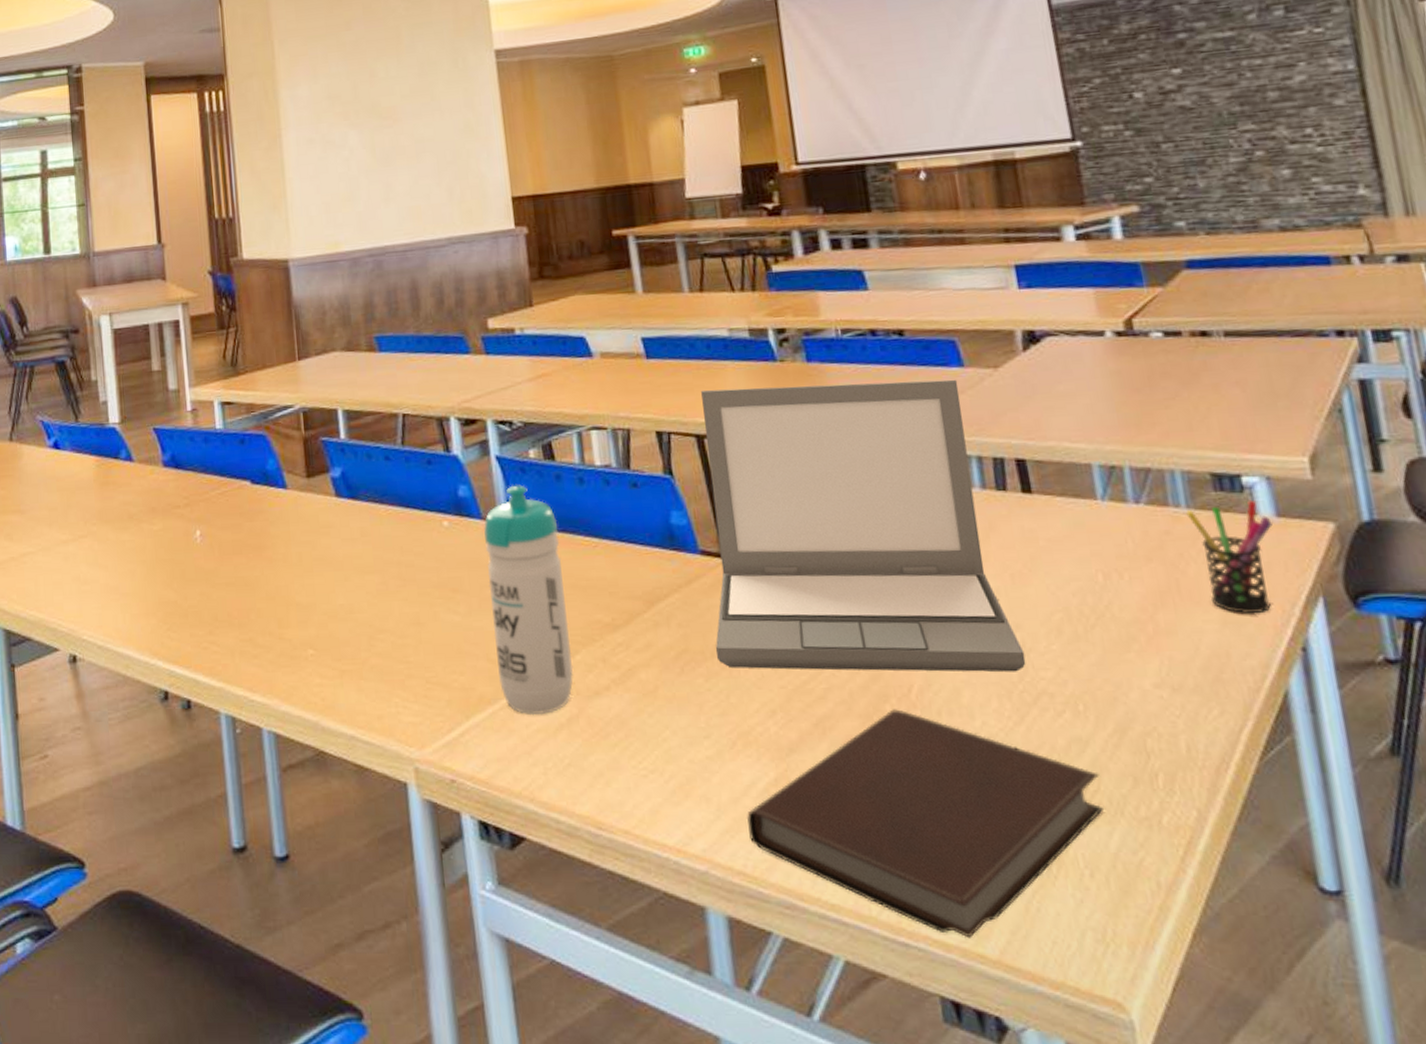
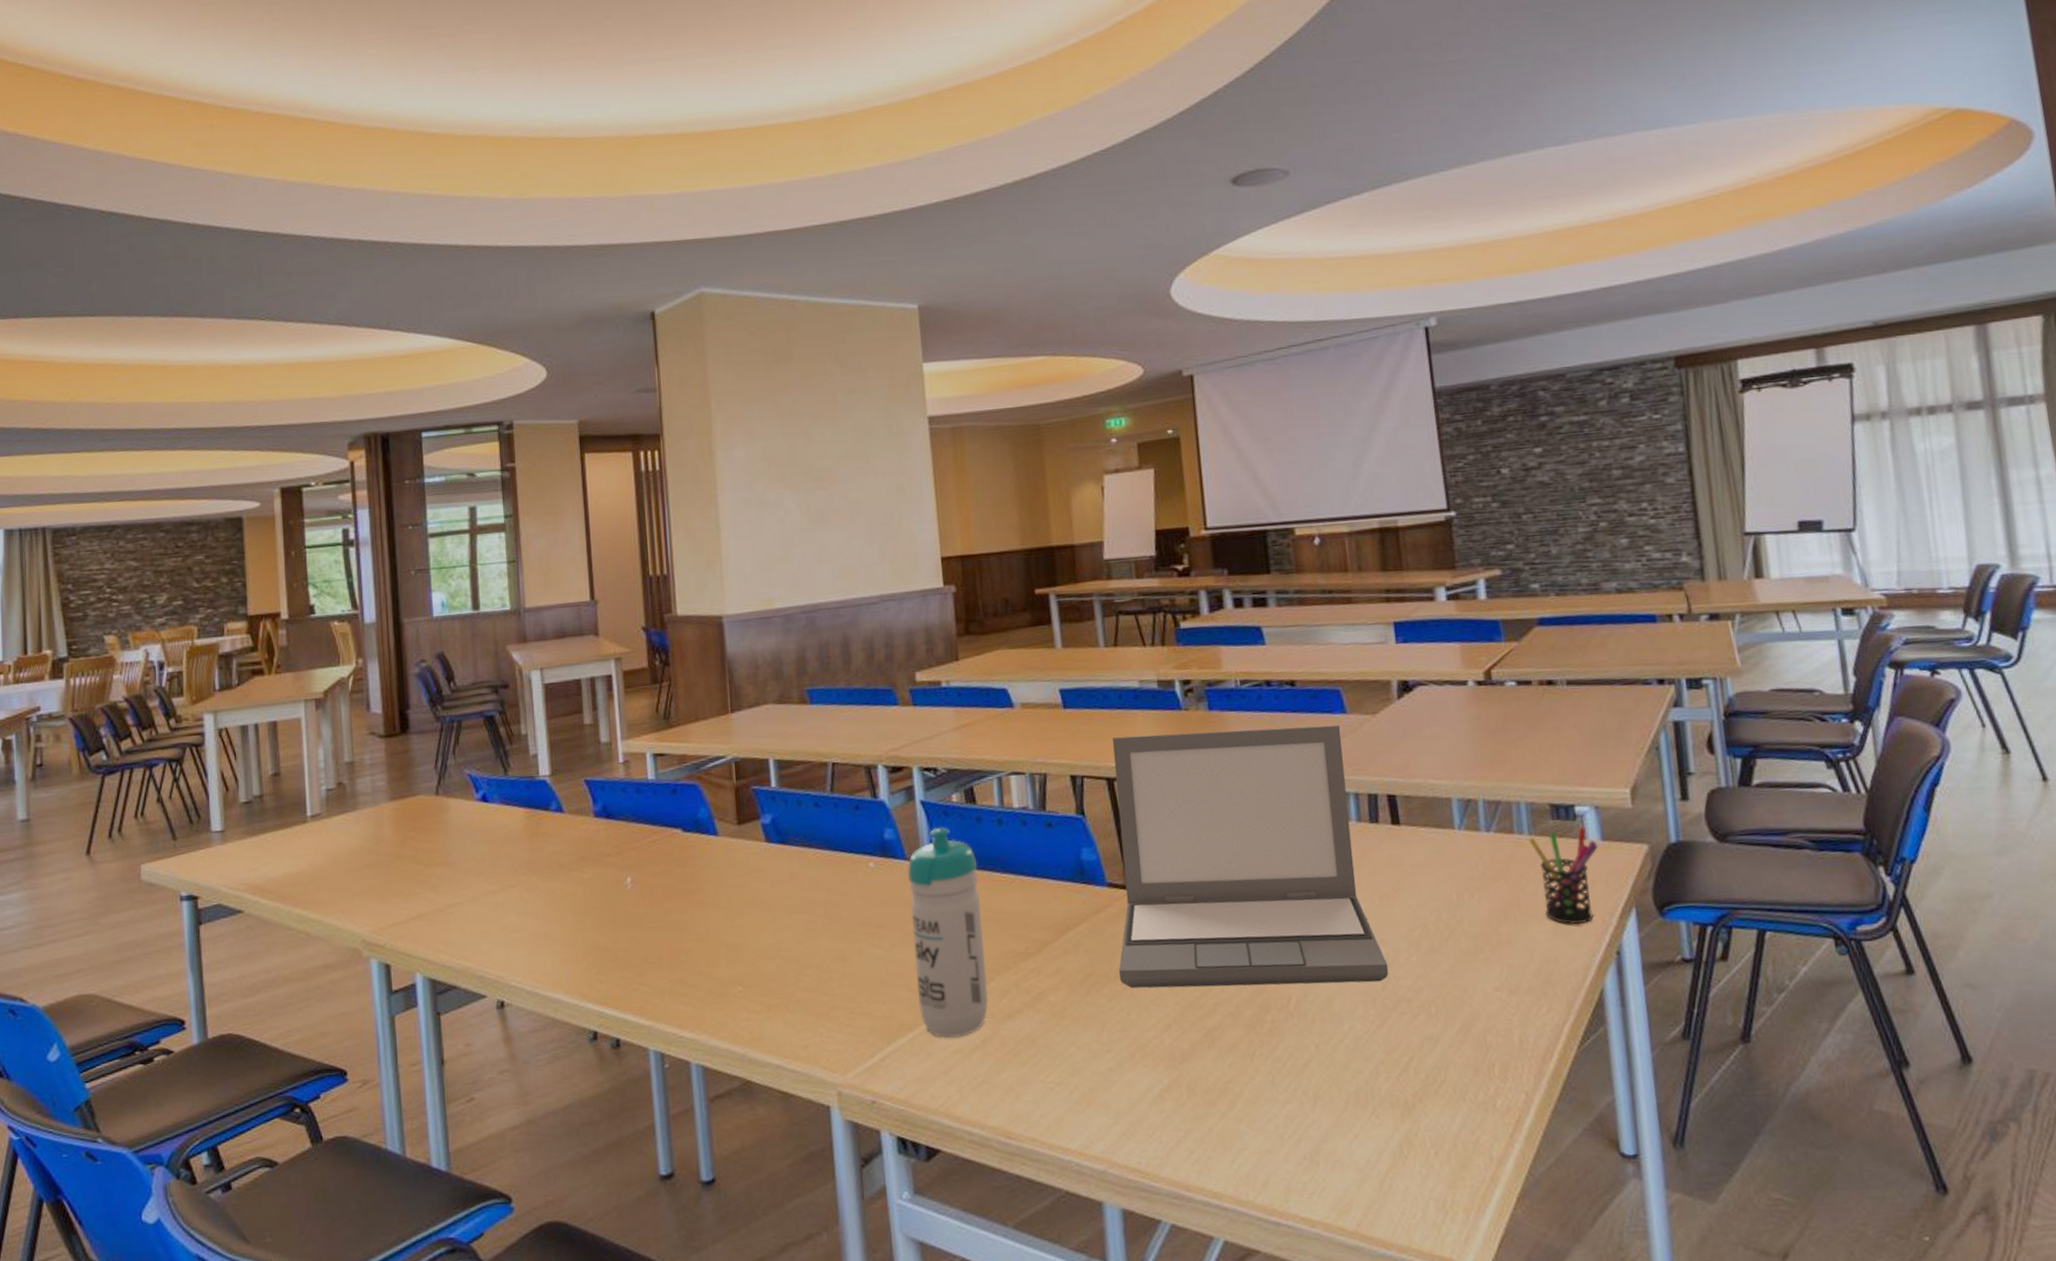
notebook: present [746,709,1103,938] -> none [1141,1018,1448,1214]

